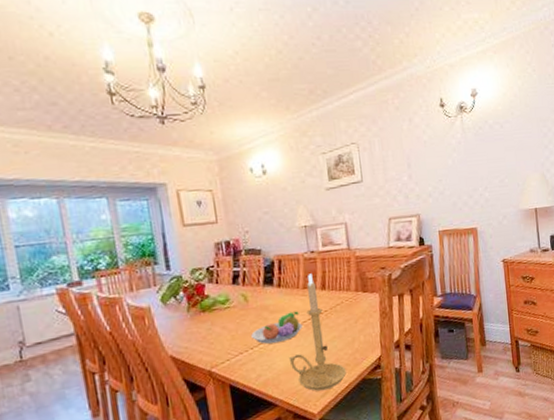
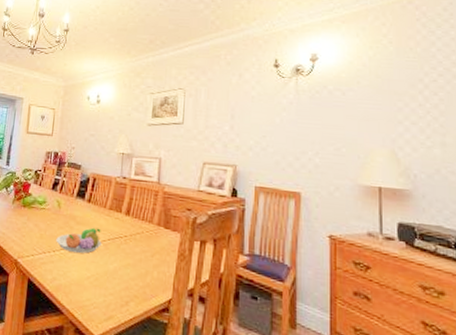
candle holder: present [288,273,346,391] -> none [82,197,133,316]

